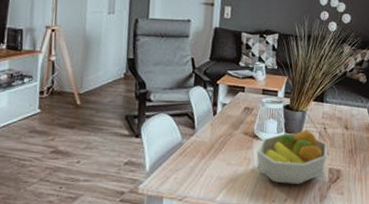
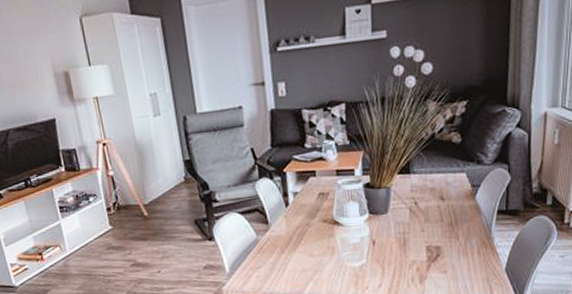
fruit bowl: present [256,129,327,184] -> none [340,207,422,269]

